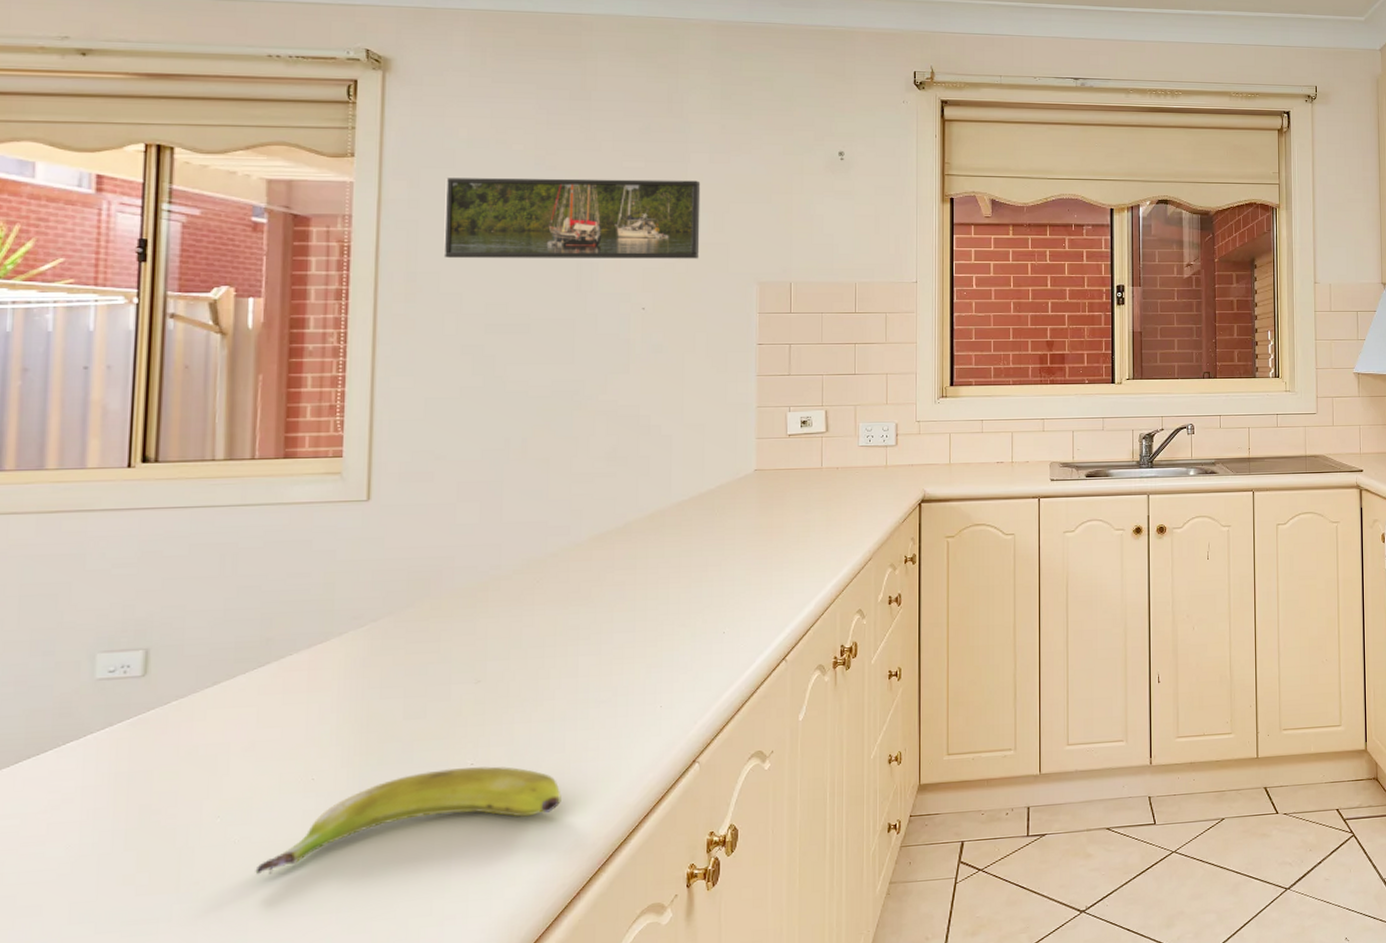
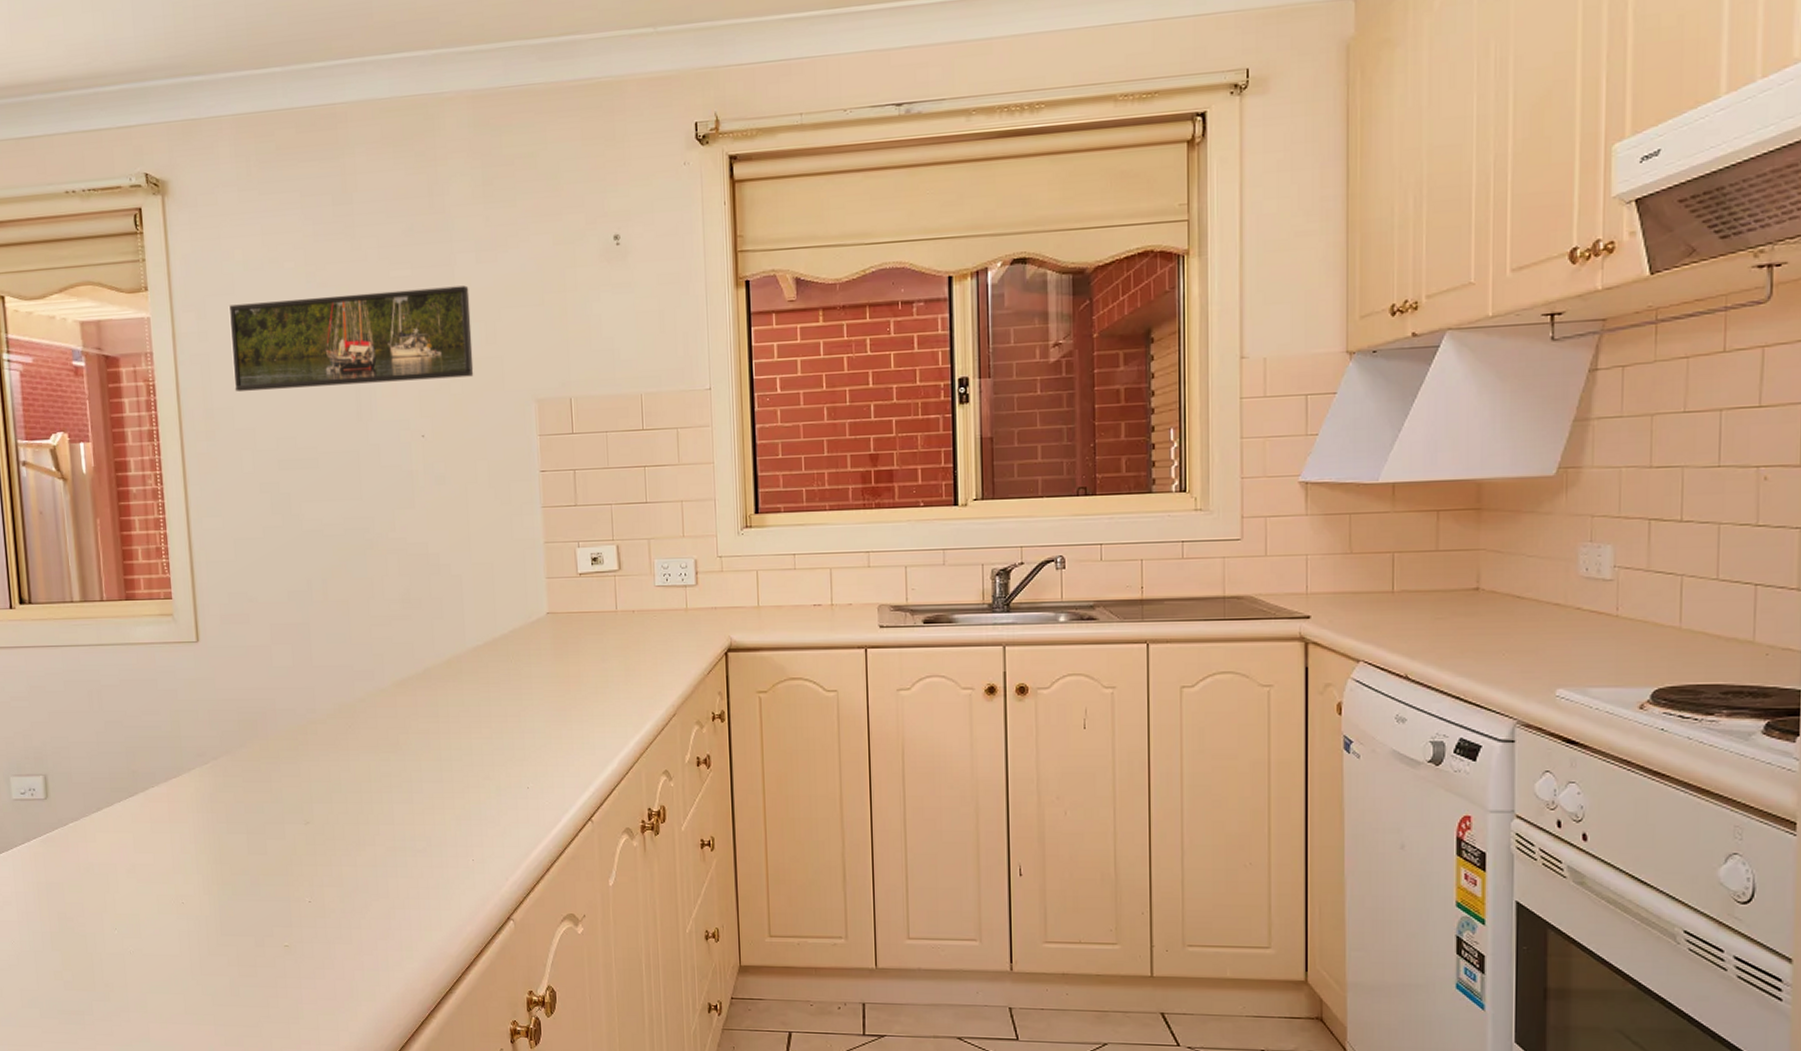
banana: present [255,766,561,875] -> none [148,904,390,984]

